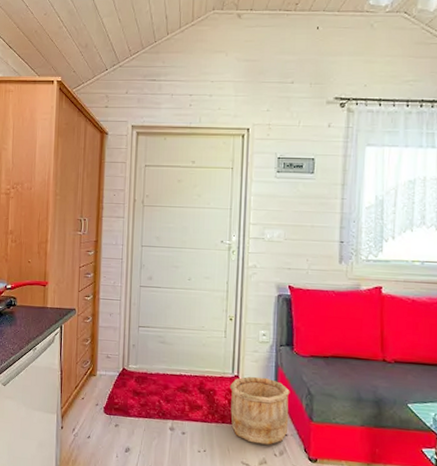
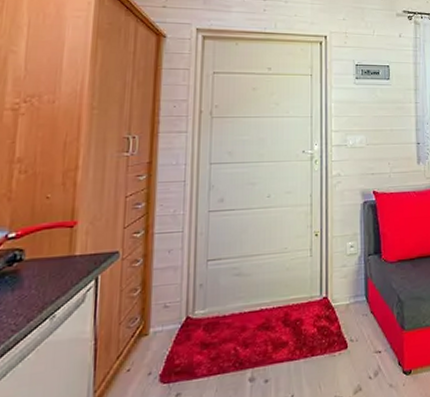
wooden bucket: present [229,376,290,445] -> none [318,292,381,371]

